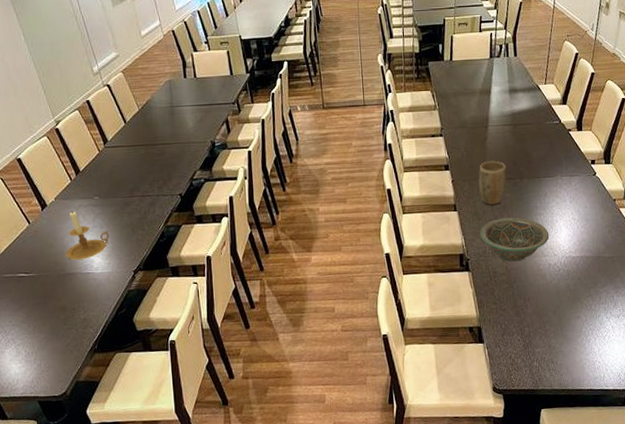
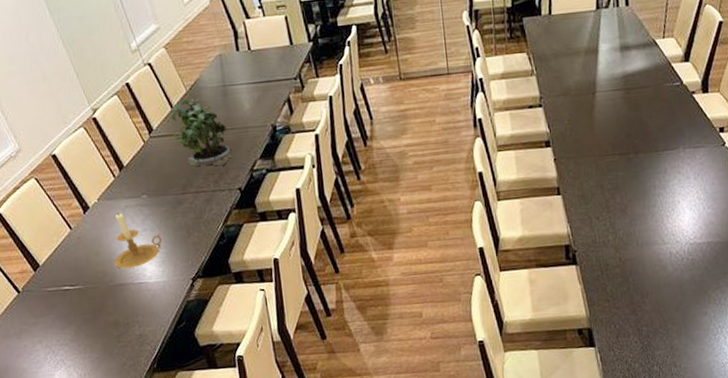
potted plant: none [125,116,176,175] -> present [172,99,233,167]
plant pot: present [478,161,506,205] -> none [585,133,619,186]
decorative bowl: present [480,217,549,262] -> none [588,199,670,252]

